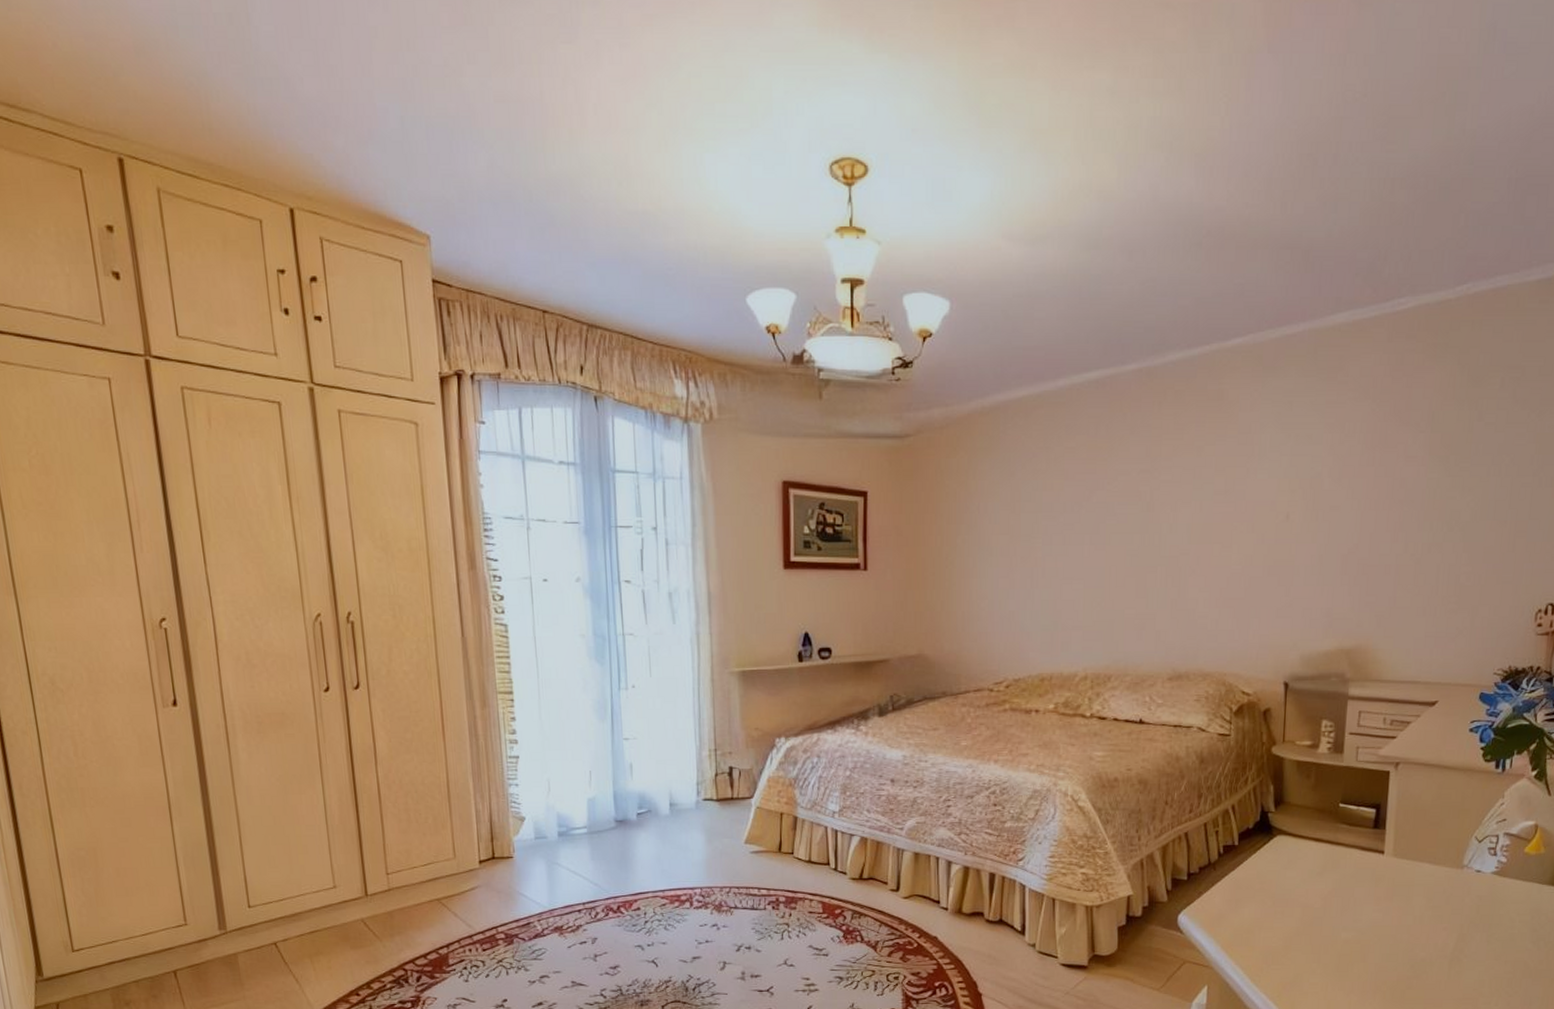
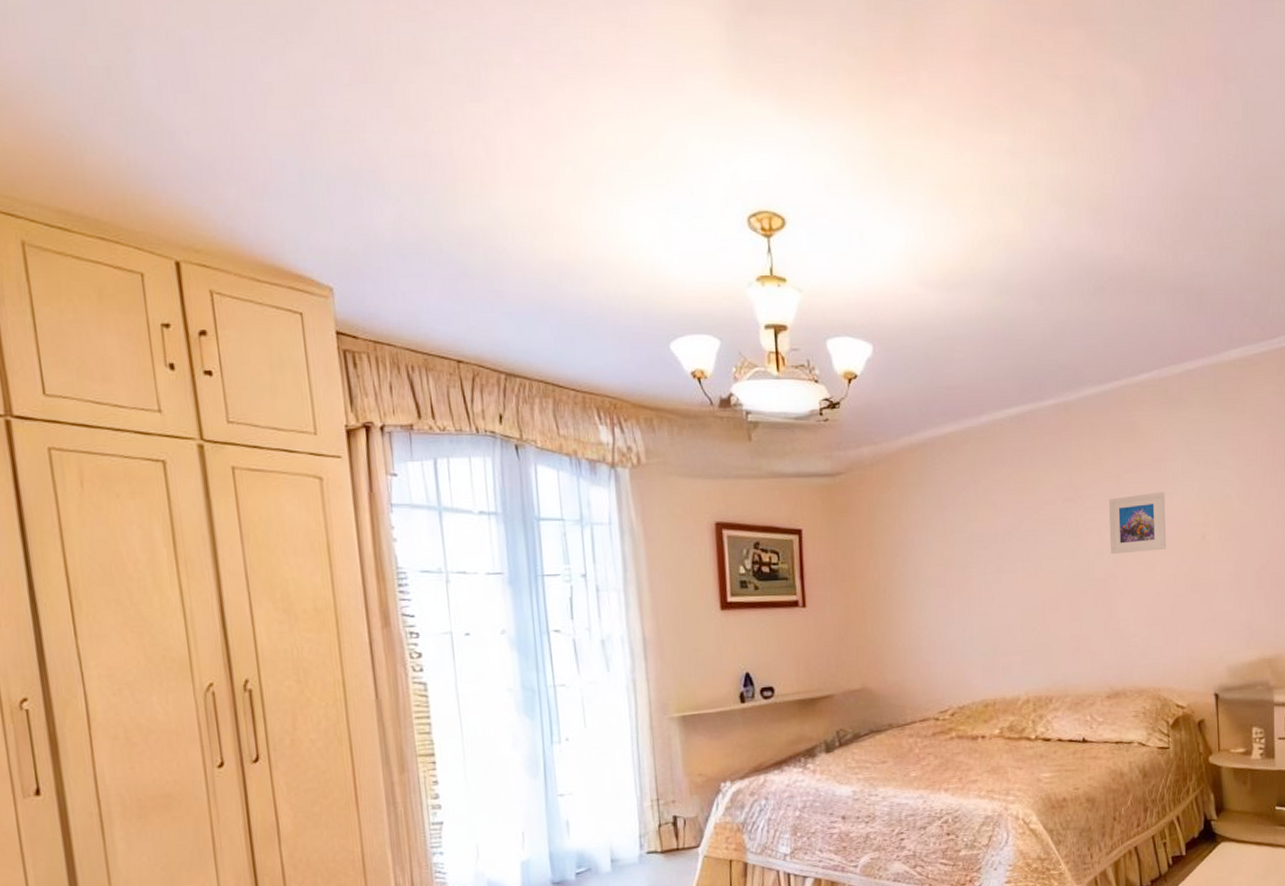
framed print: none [1184,466,1249,531] -> present [1108,491,1166,555]

